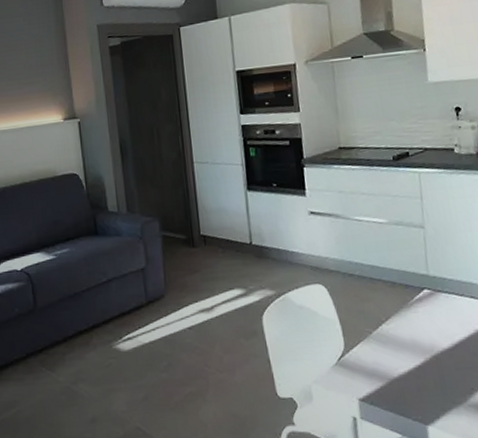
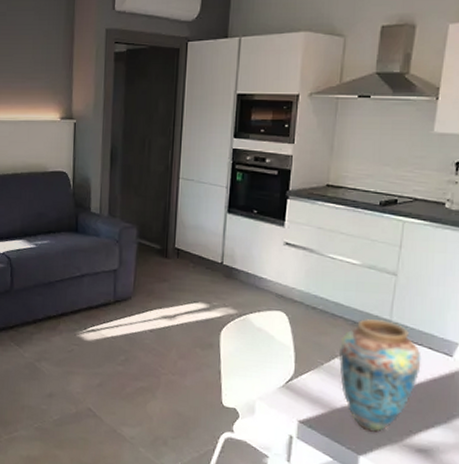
vase: none [383,276,468,397] -> present [338,319,421,432]

